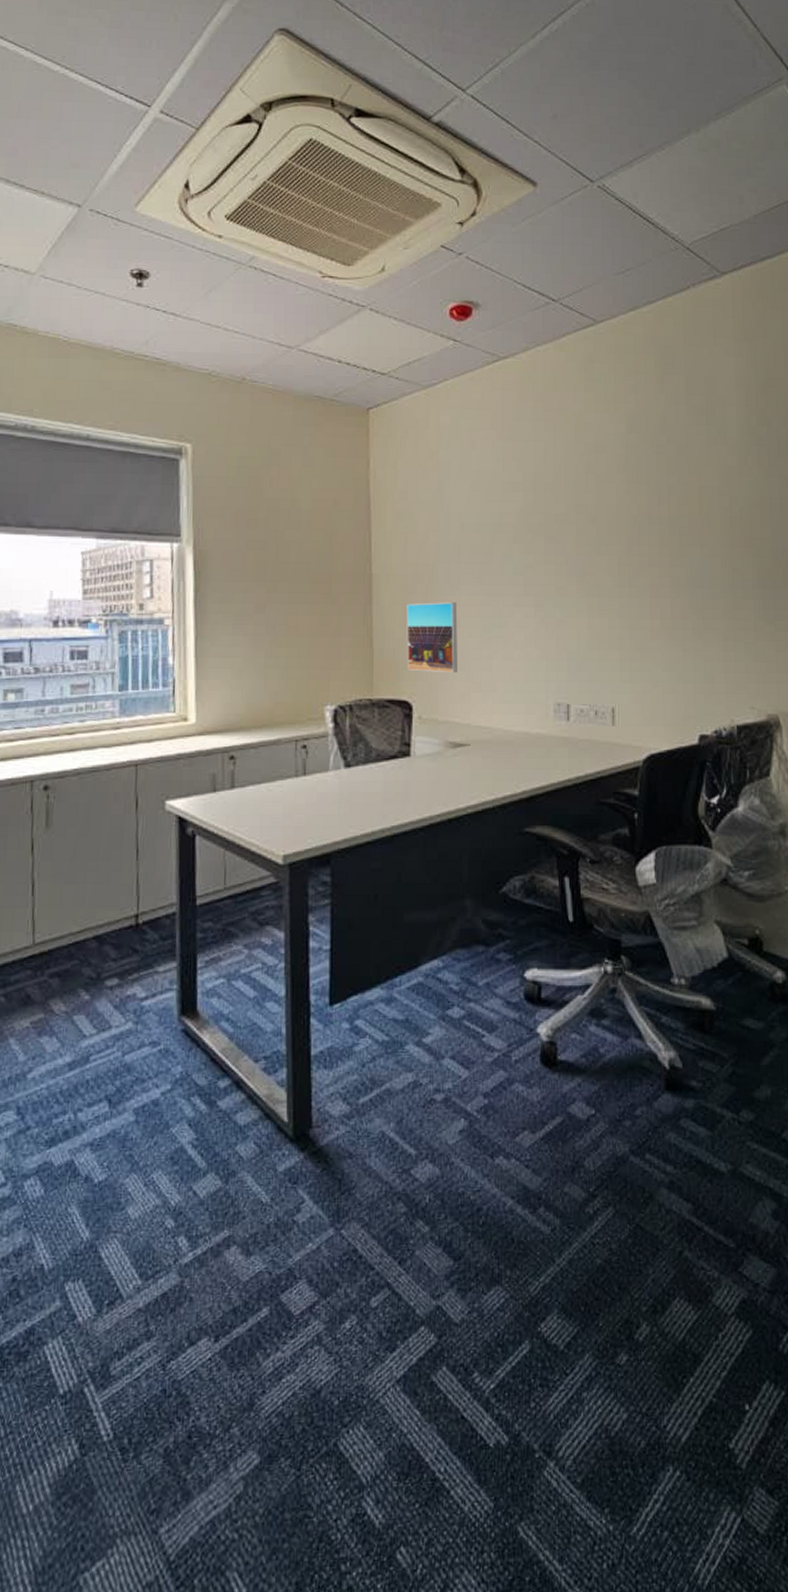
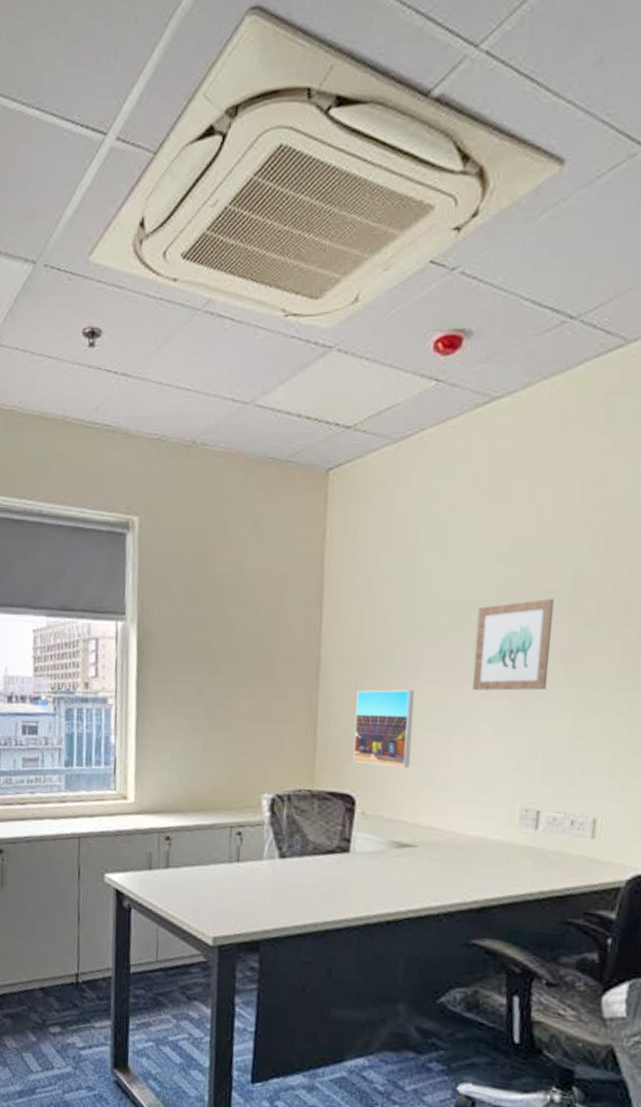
wall art: none [504,521,565,601] -> present [473,598,554,691]

